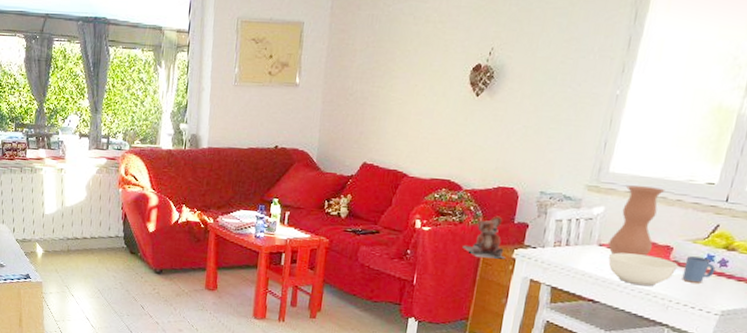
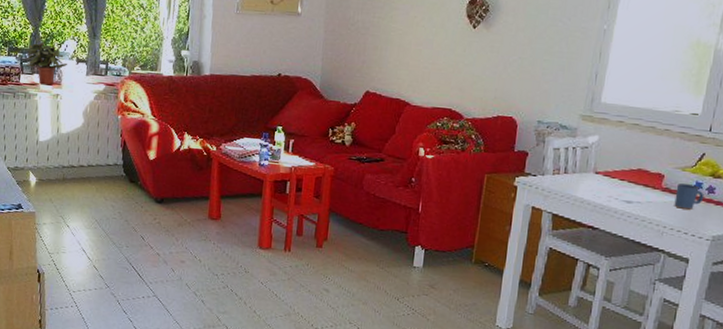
potted plant: none [32,118,70,160] -> present [26,42,67,85]
stuffed animal: present [463,216,506,259] -> none [466,144,508,187]
vase: present [608,185,665,256] -> none [604,115,654,184]
bowl: present [608,252,678,287] -> none [605,180,670,213]

